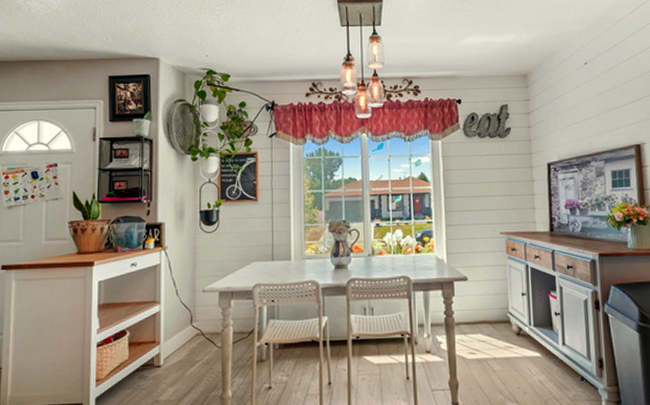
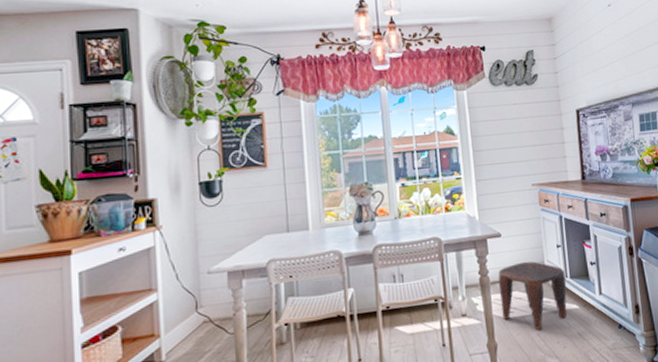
stool: none [462,306,530,375] -> present [498,261,567,331]

